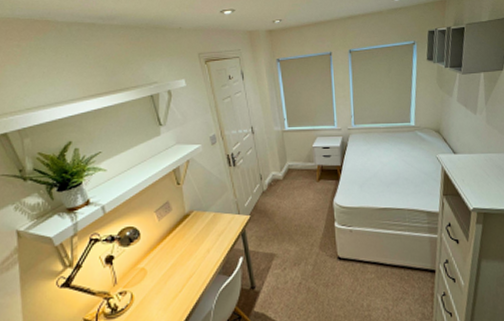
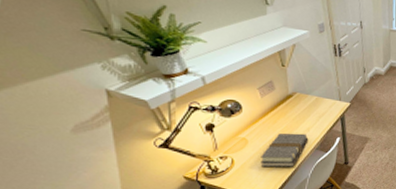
book: none [160,256,210,300] -> present [260,133,309,167]

